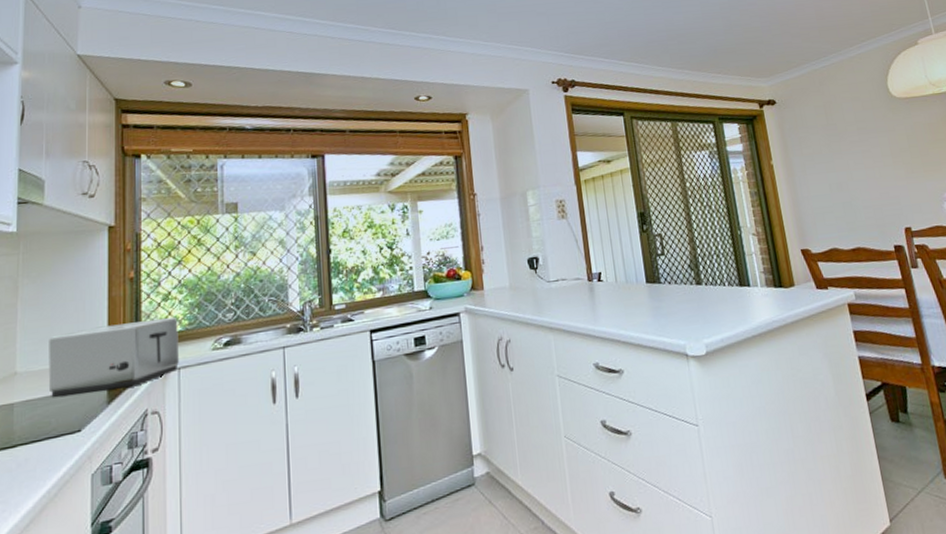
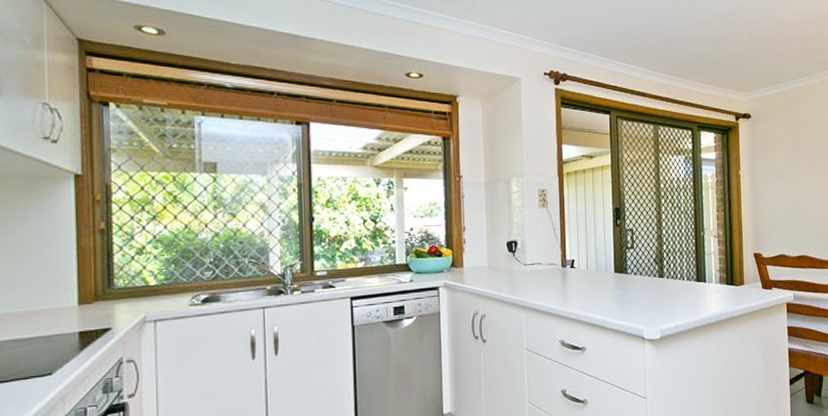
toaster: present [48,316,179,397] -> none [12,270,155,341]

